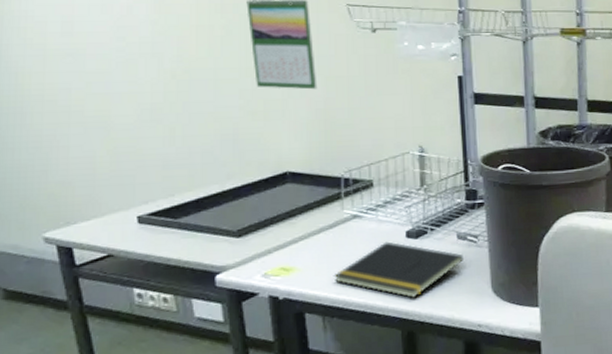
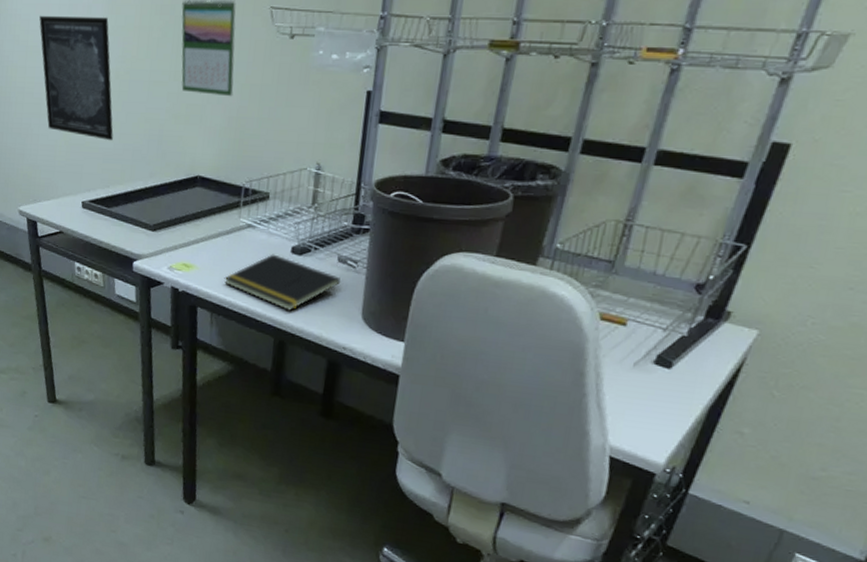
wall art: none [61,16,174,145] -> present [39,15,114,140]

